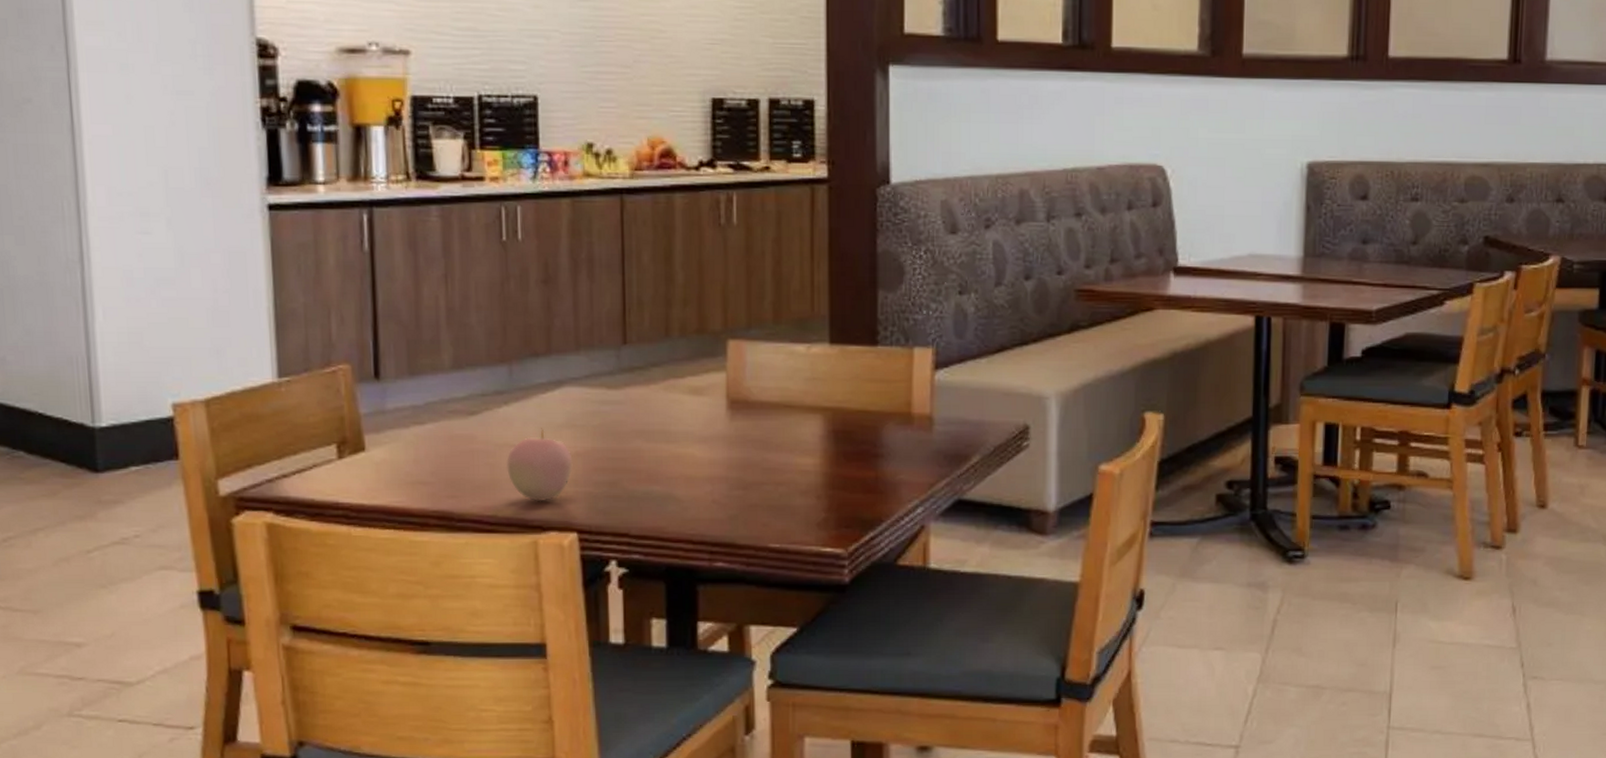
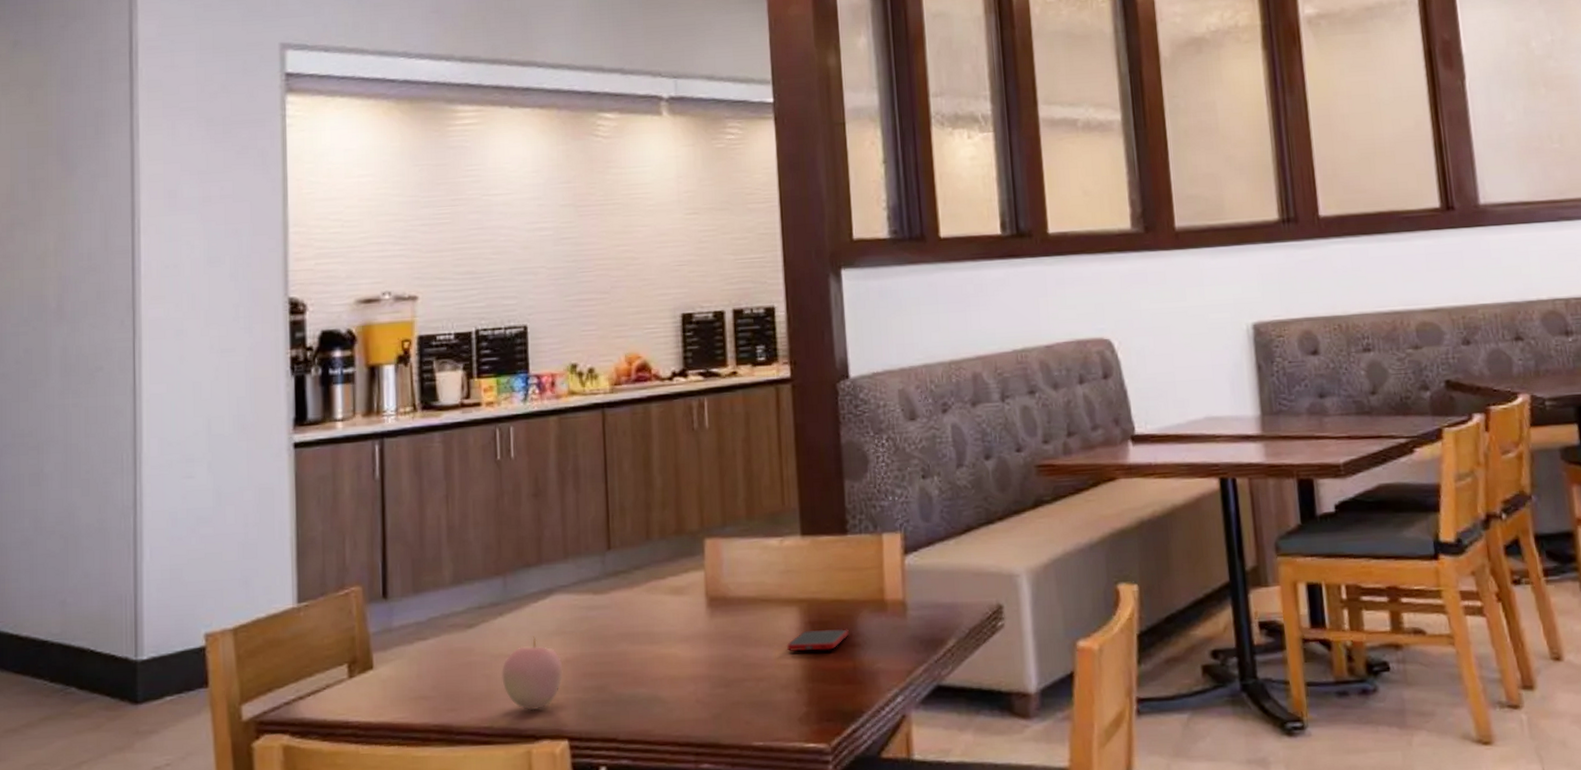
cell phone: none [808,438,873,459] -> present [786,628,849,652]

